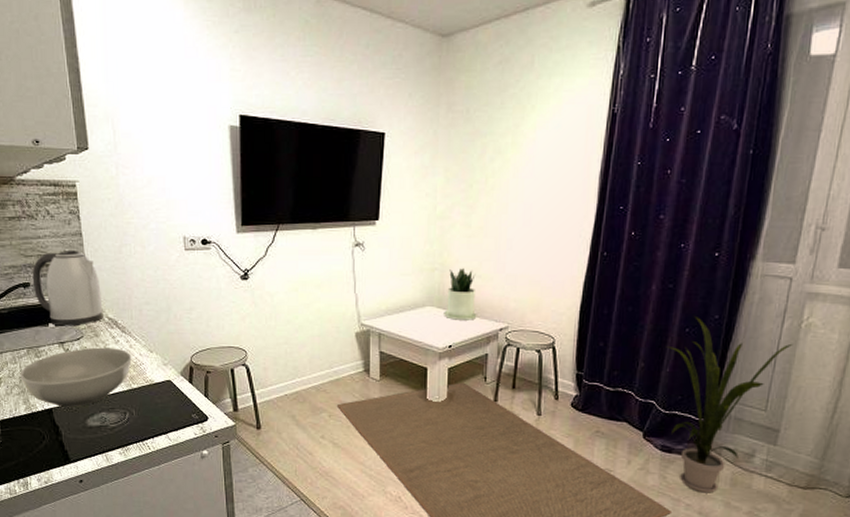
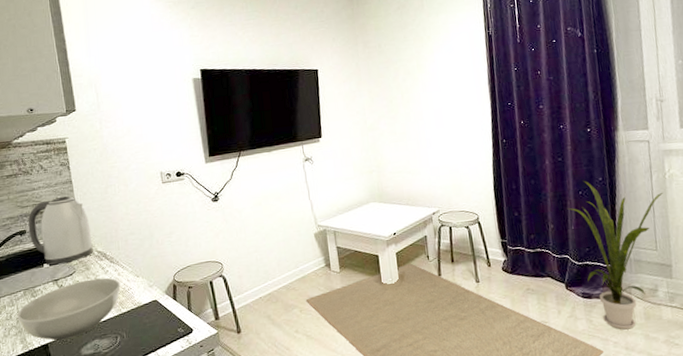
planter: present [444,268,477,321] -> none [384,167,413,211]

